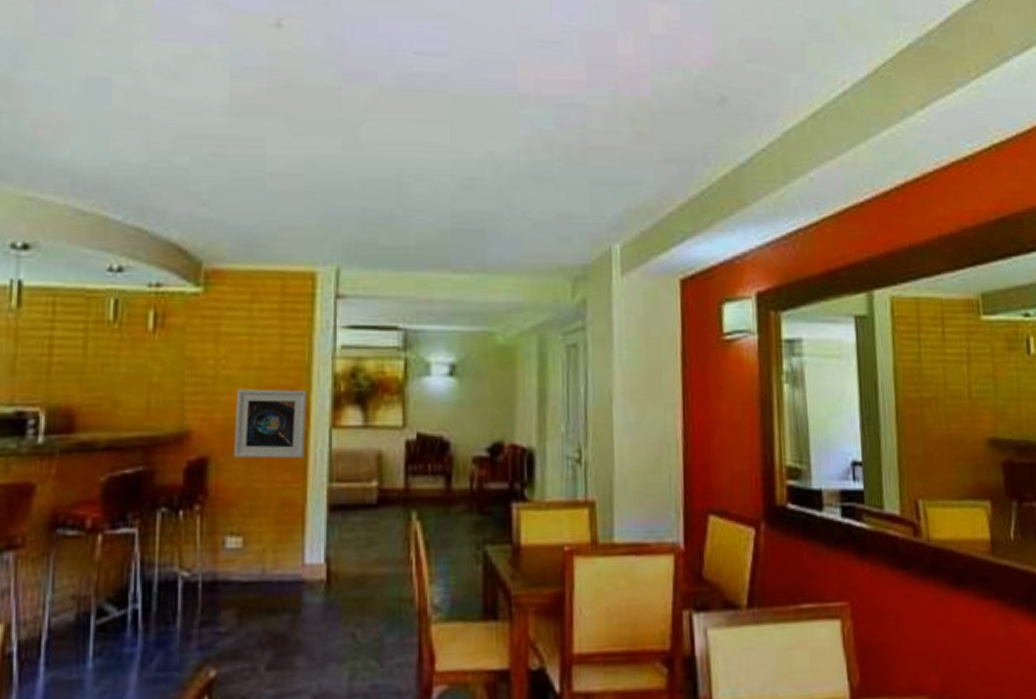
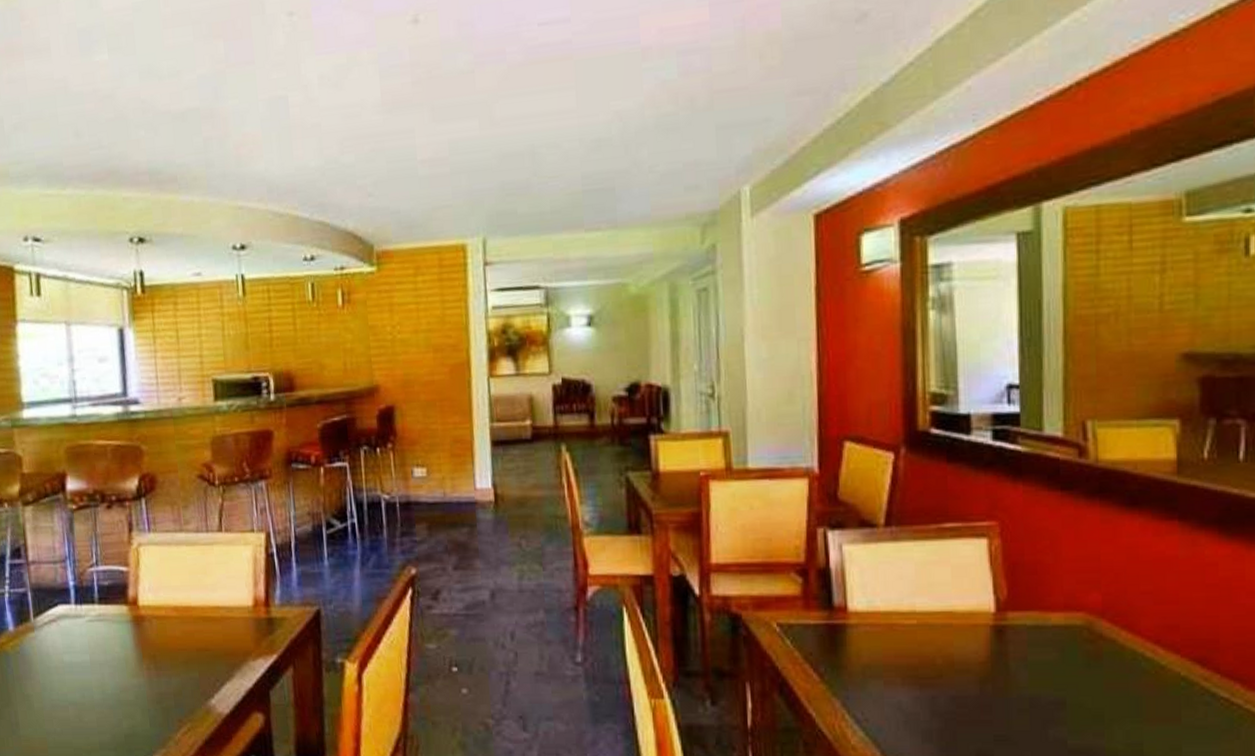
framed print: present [234,389,308,459] -> none [411,347,469,405]

